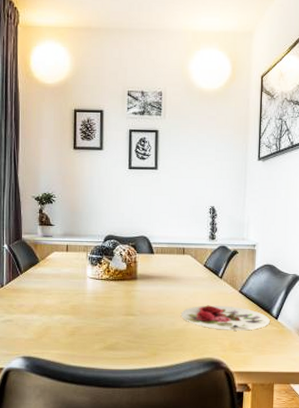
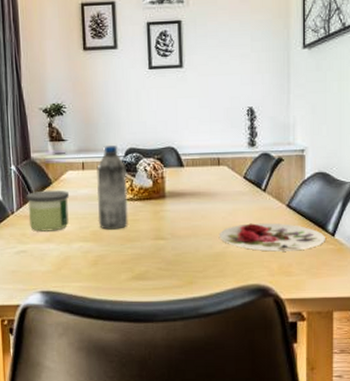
candle: none [15,267,53,304] -> present [26,190,69,232]
water bottle: none [77,232,104,305] -> present [96,146,128,230]

